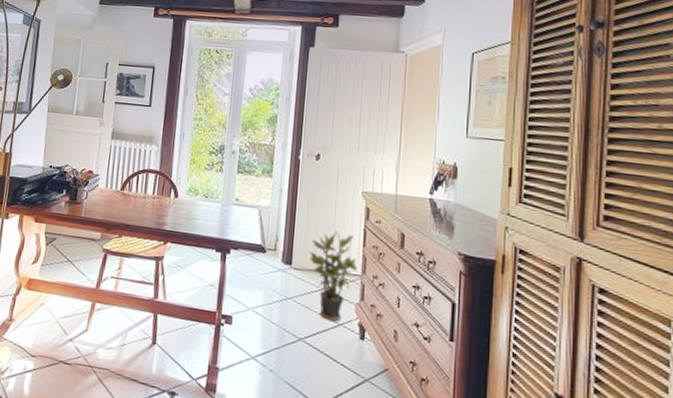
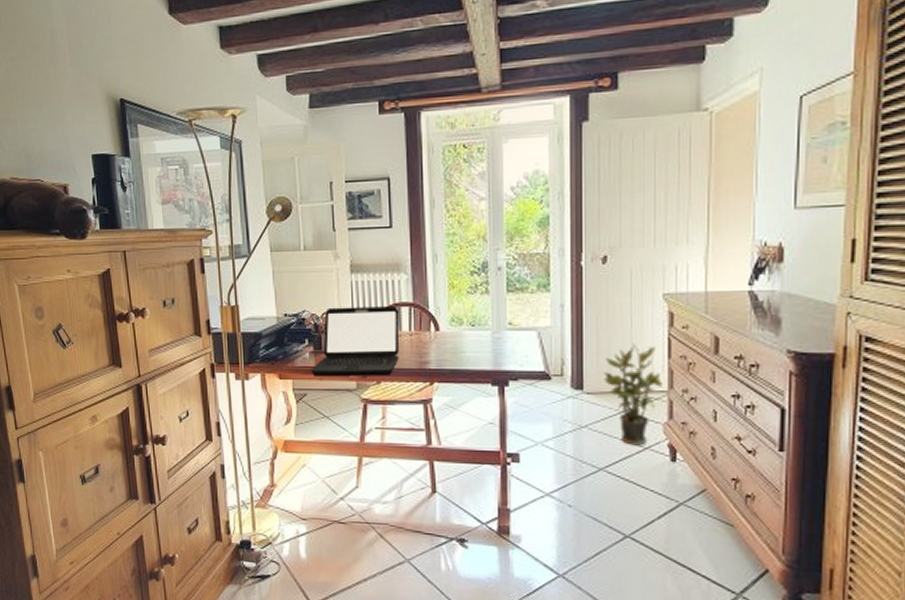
laptop: none [63,165,147,231] -> present [311,305,400,377]

